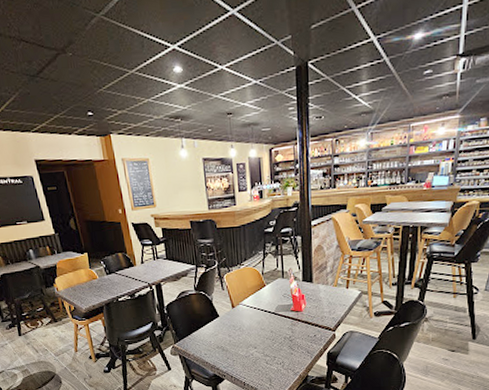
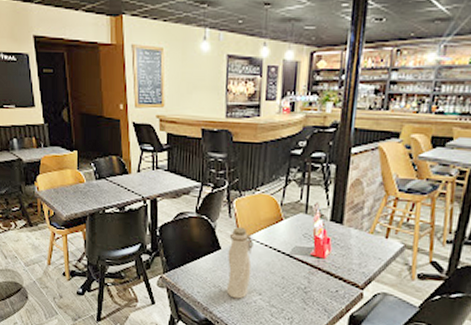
water bottle: none [224,297,246,355] -> present [227,227,253,299]

